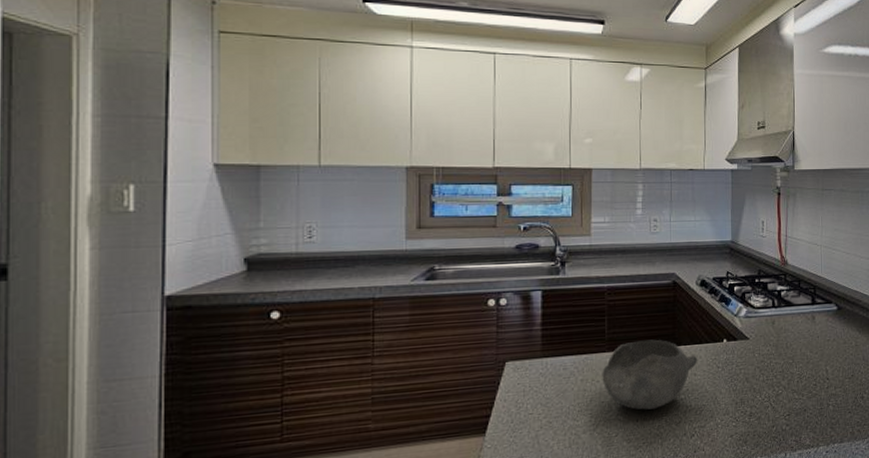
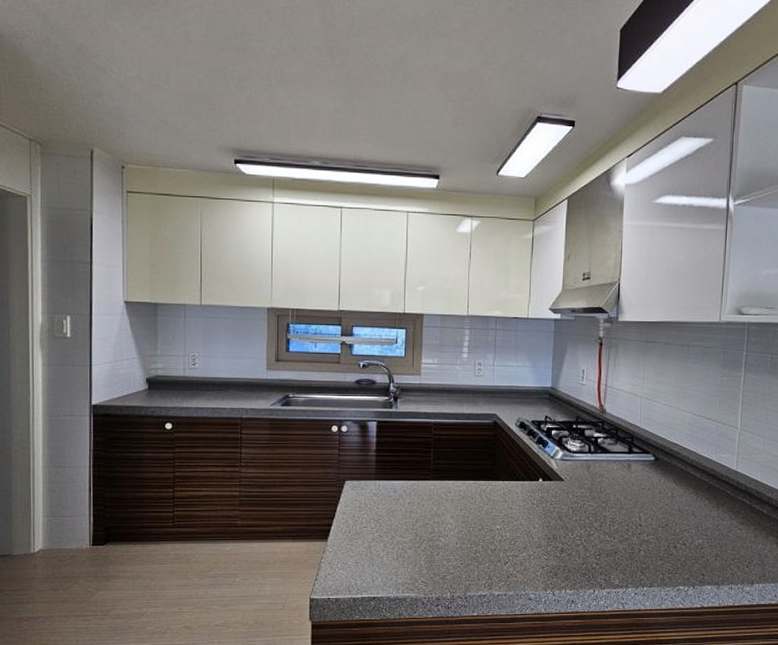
bowl: present [602,339,698,410] -> none [427,473,514,535]

